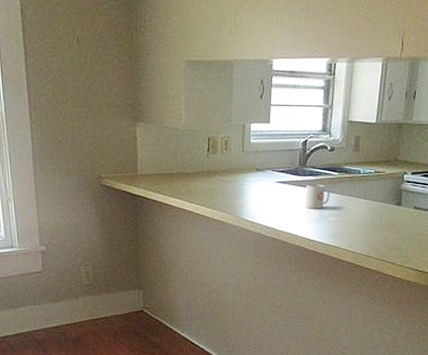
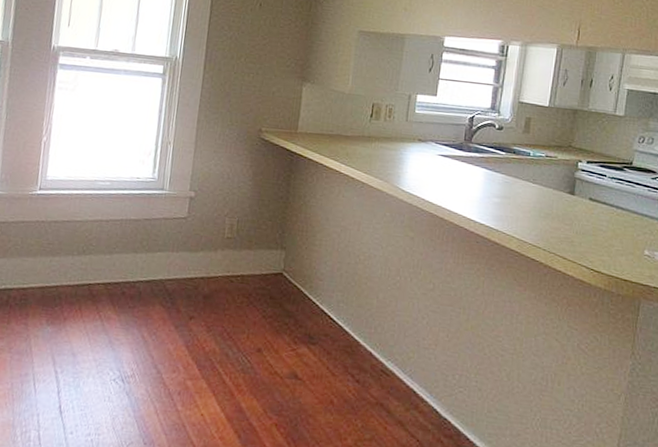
mug: present [305,184,330,209] -> none [467,161,496,188]

